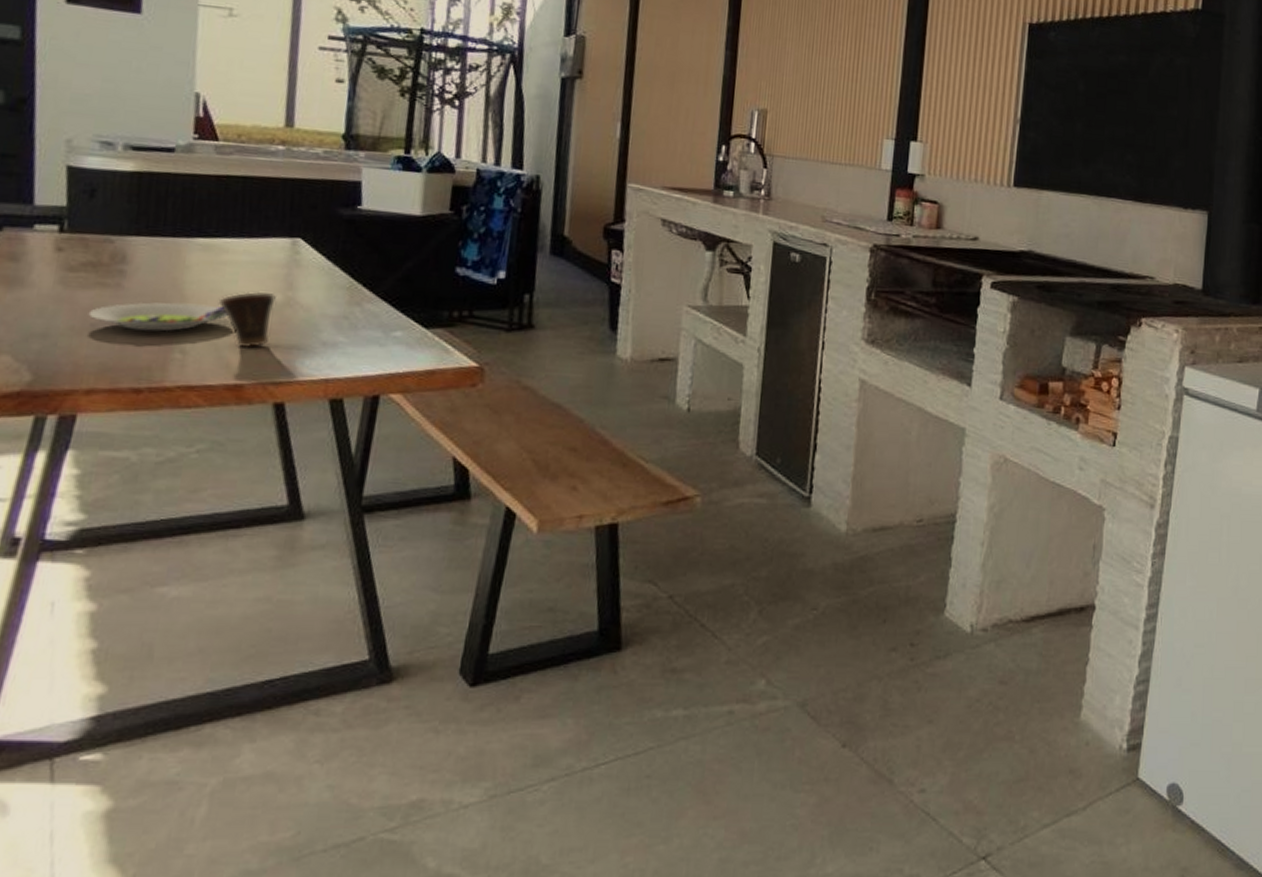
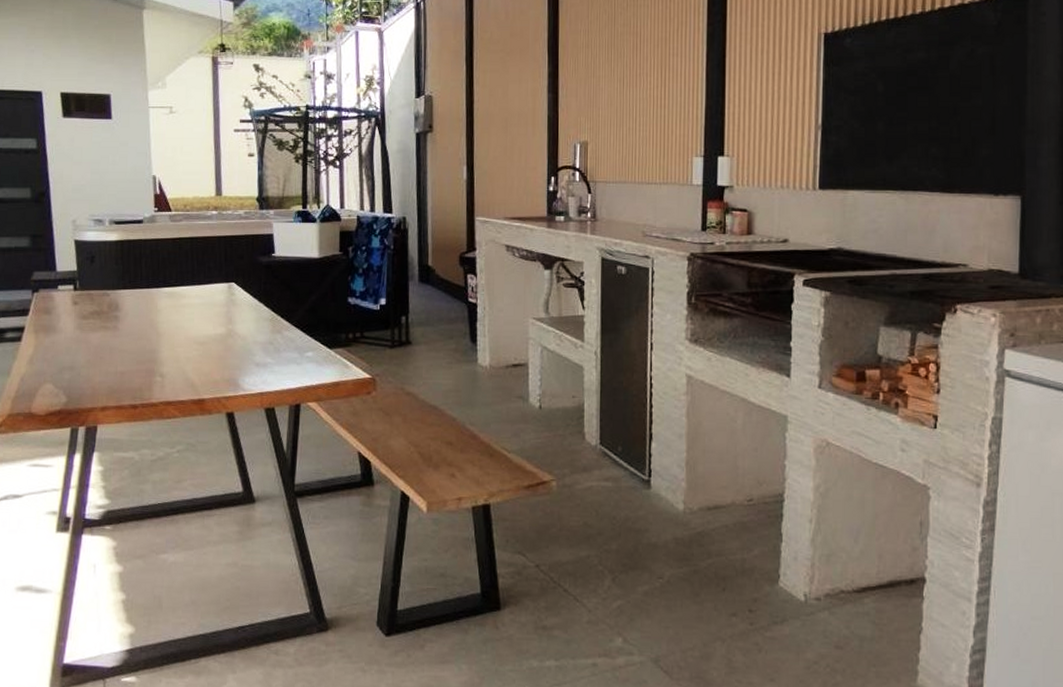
salad plate: present [88,302,228,332] -> none [98,338,190,361]
cup: present [218,291,276,349] -> none [182,326,221,371]

